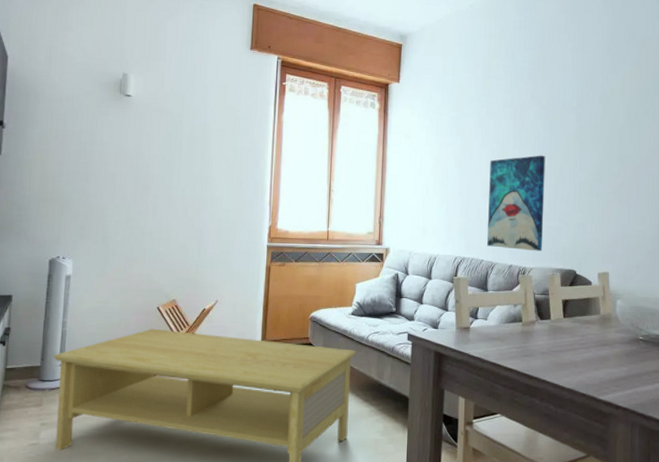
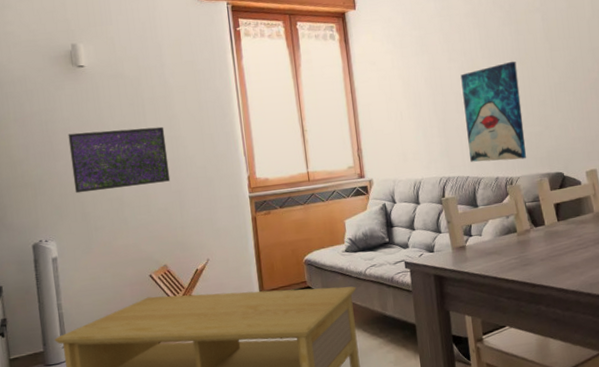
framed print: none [100,158,197,219] -> present [68,126,171,194]

